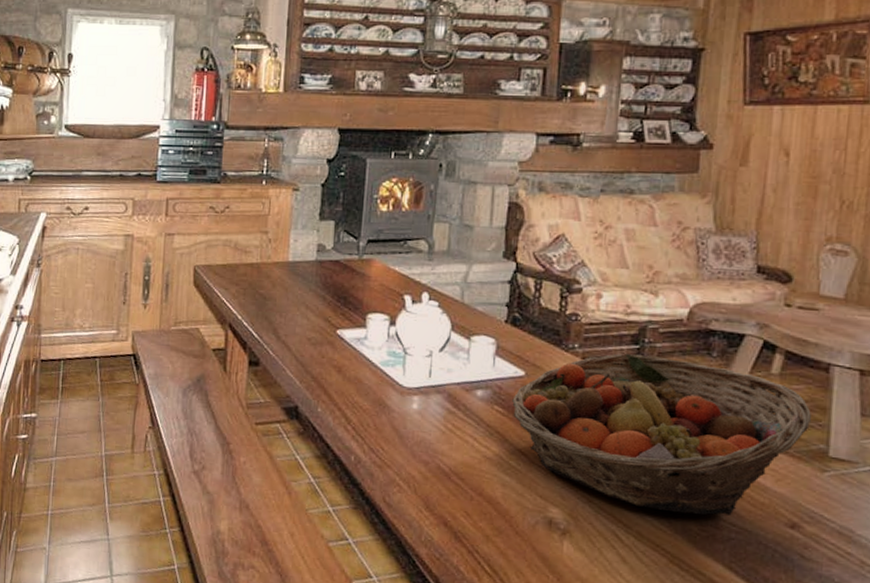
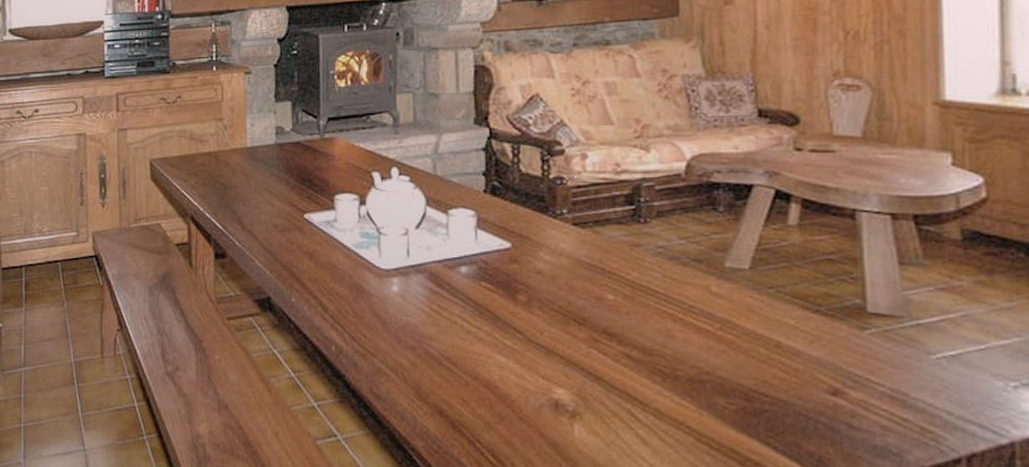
fruit basket: present [512,353,811,516] -> none [500,216,841,387]

